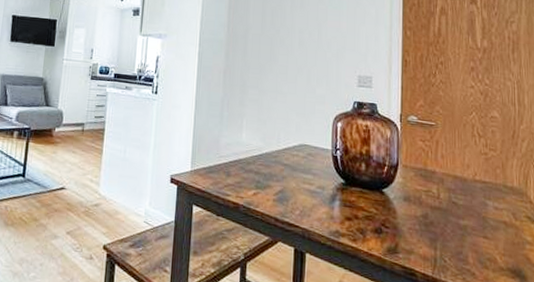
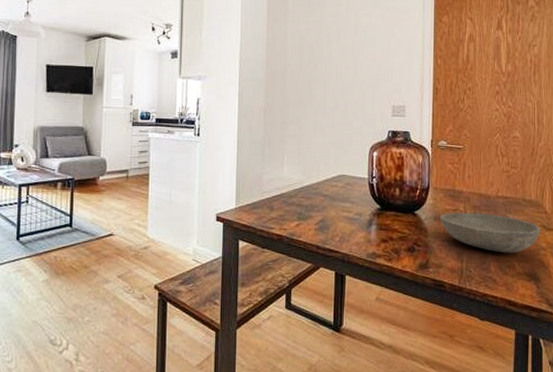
soup bowl: none [410,194,526,245] -> present [439,212,541,253]

